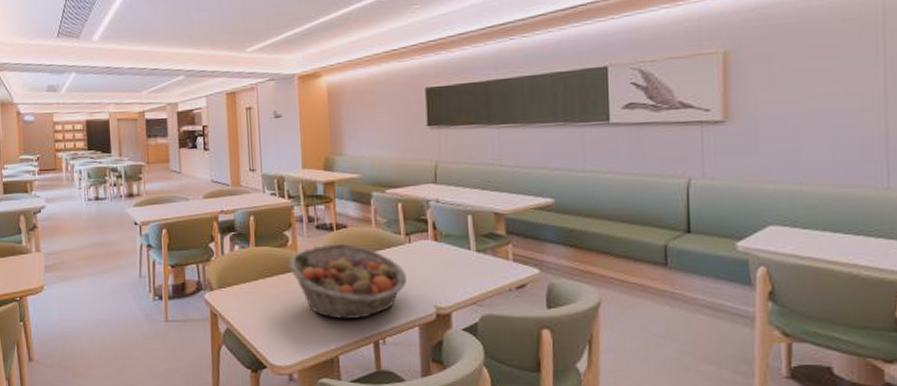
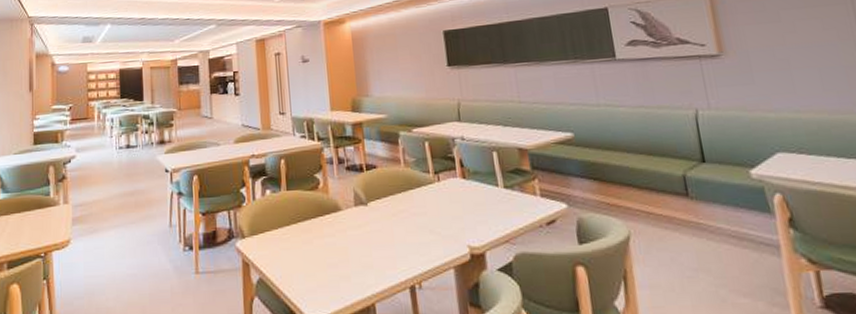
fruit basket: present [288,243,407,319] -> none [320,184,439,263]

